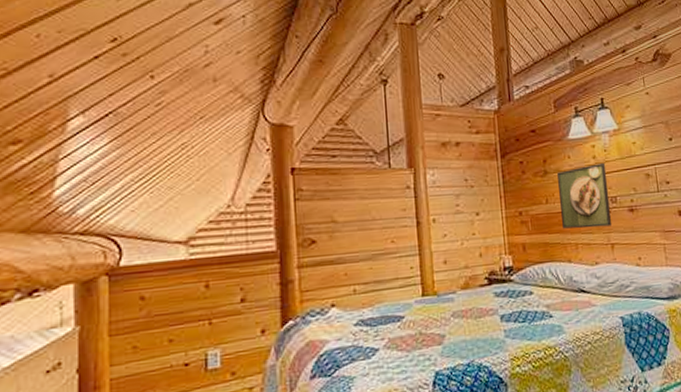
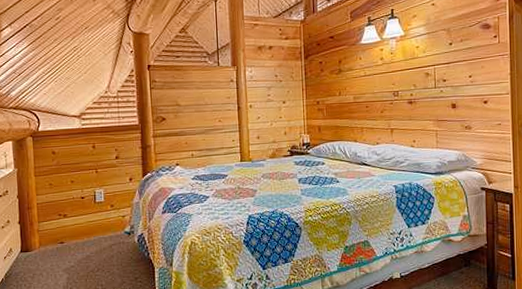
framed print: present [557,162,612,229] -> none [350,63,393,116]

